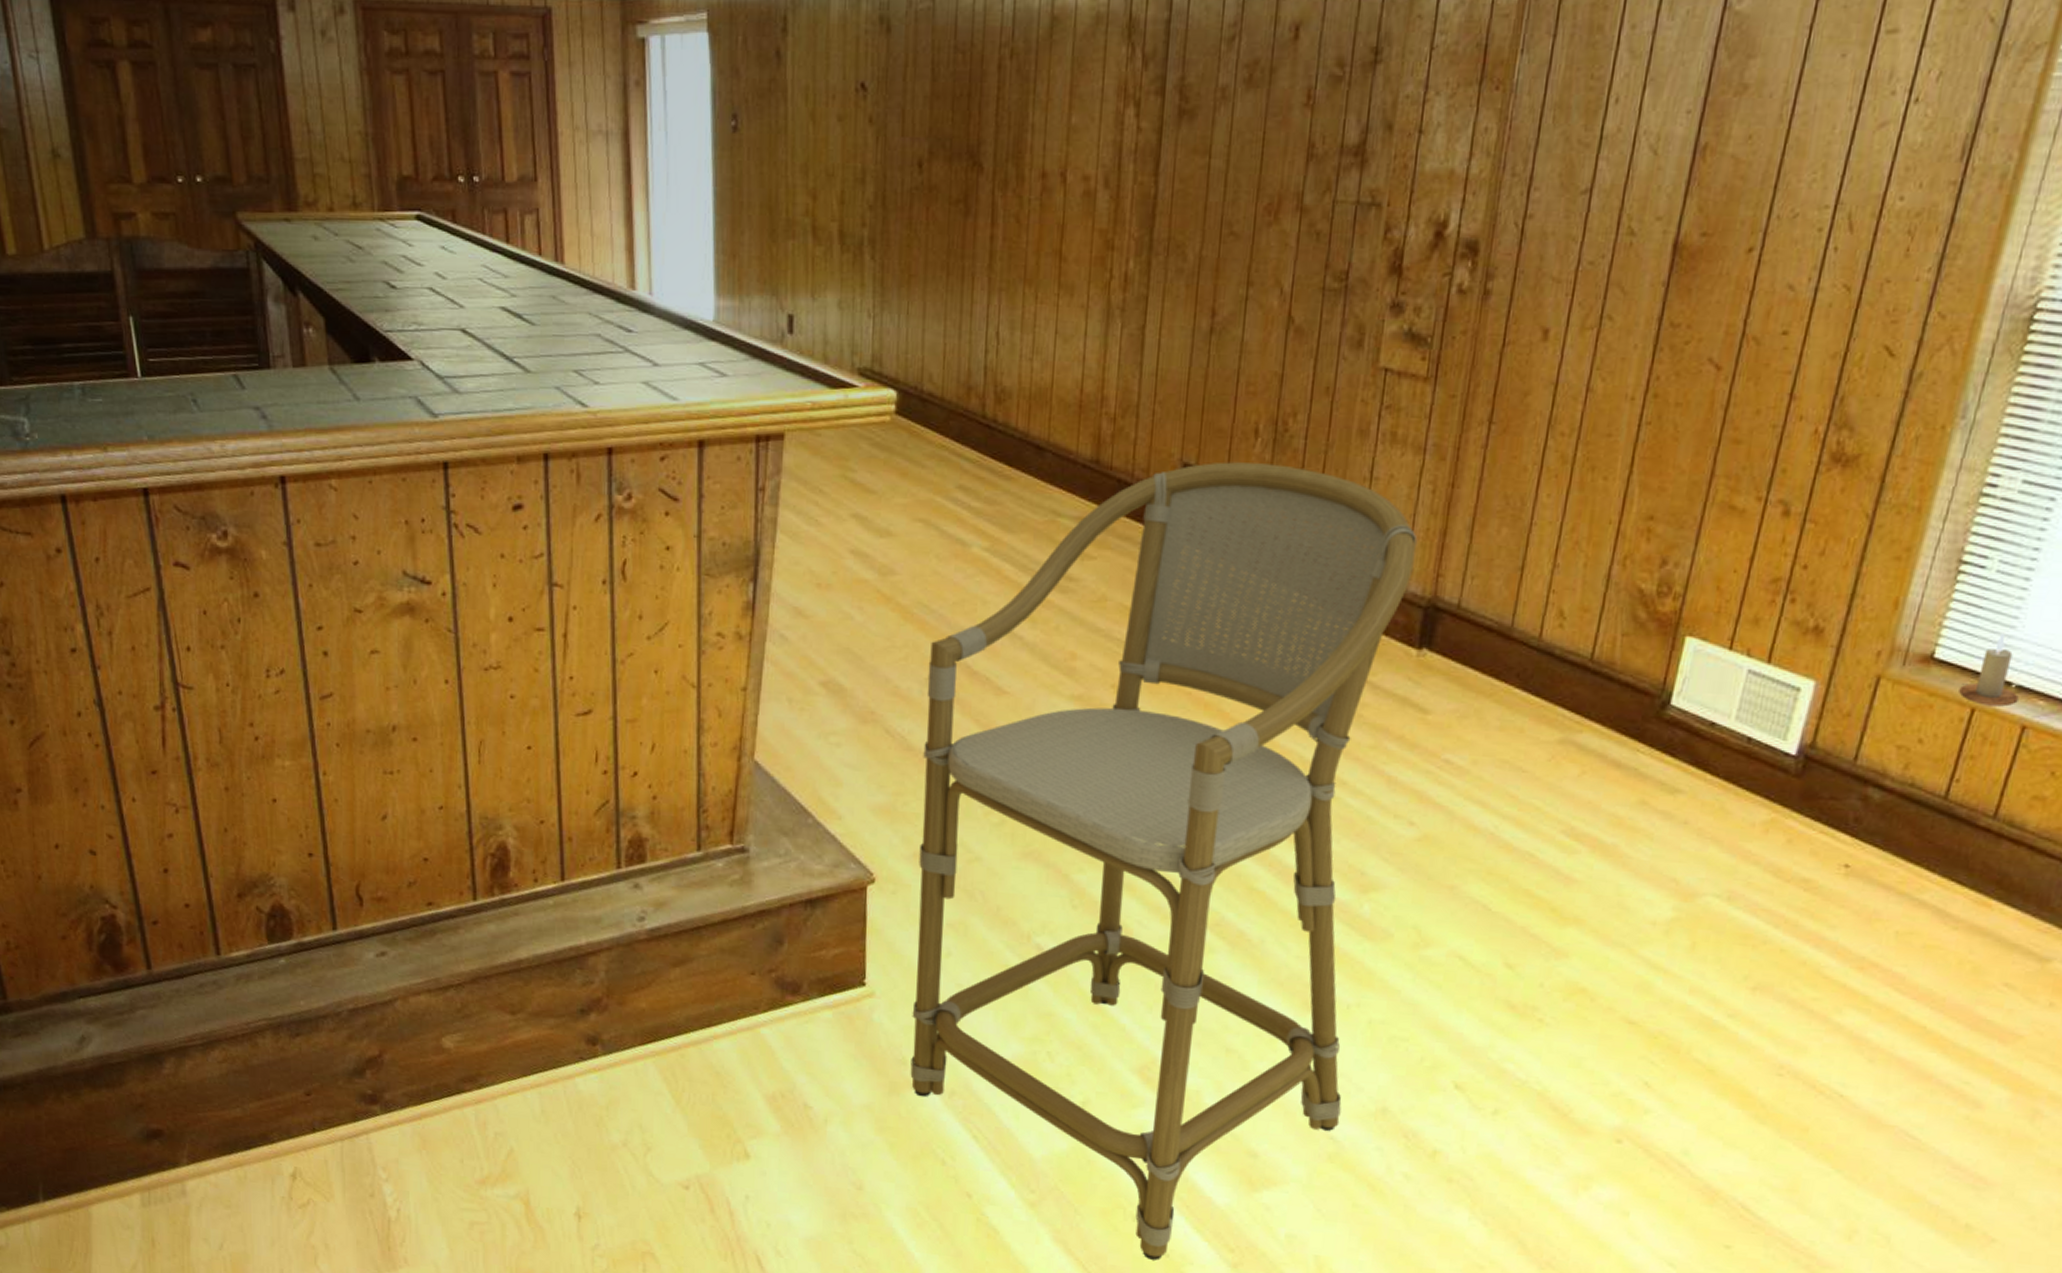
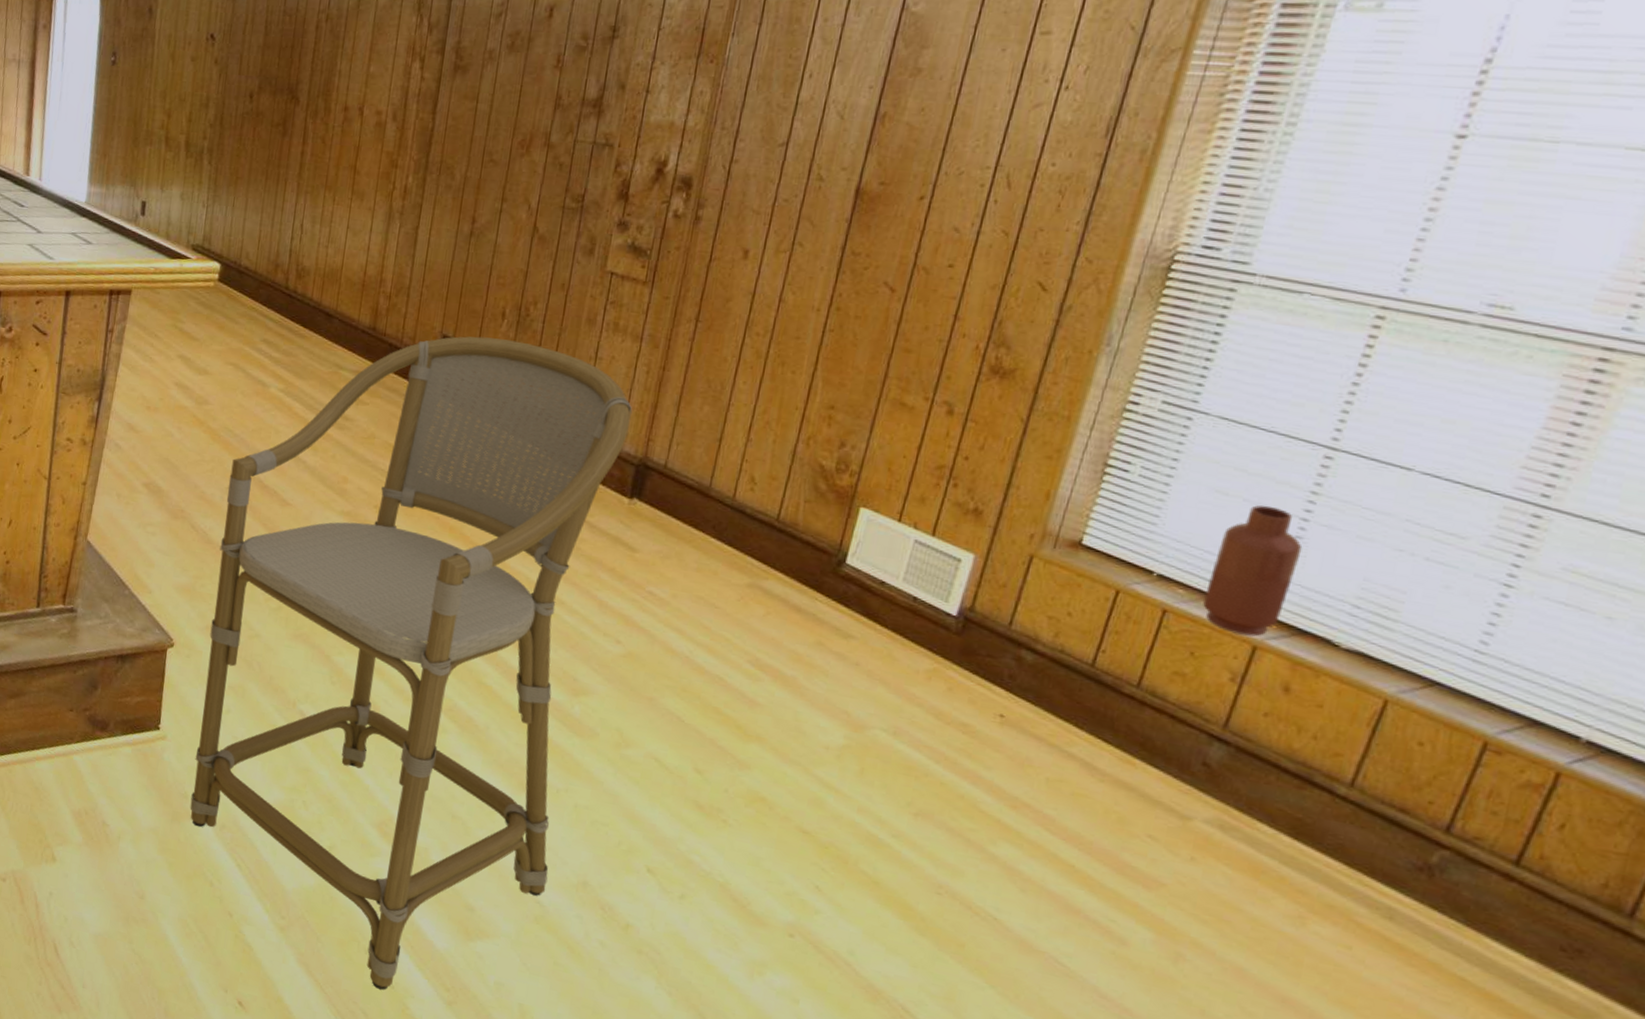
candle: present [1959,632,2019,707] -> none [1104,528,1160,592]

